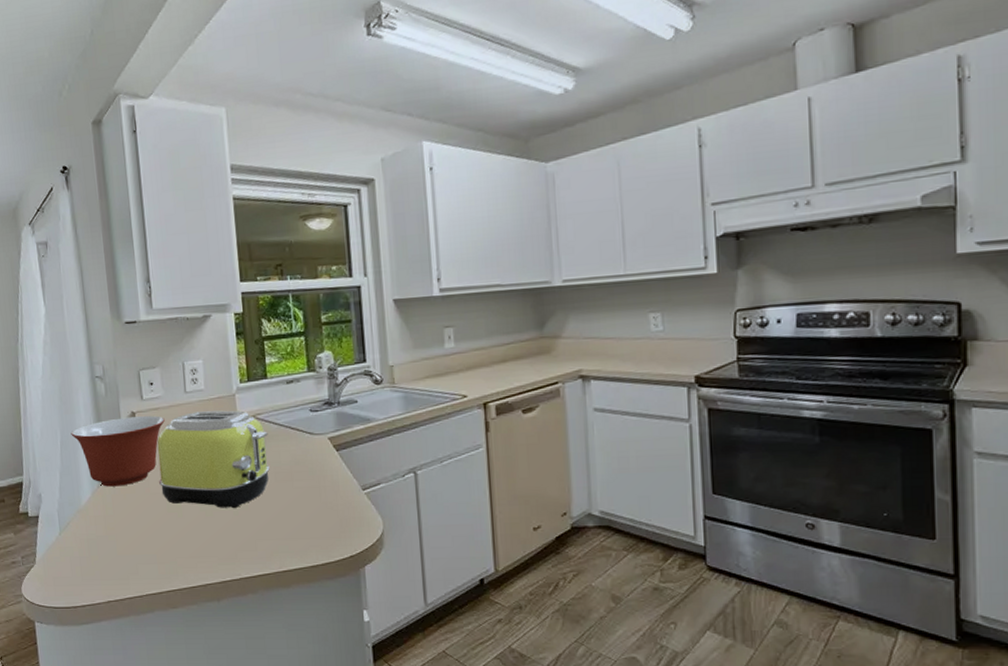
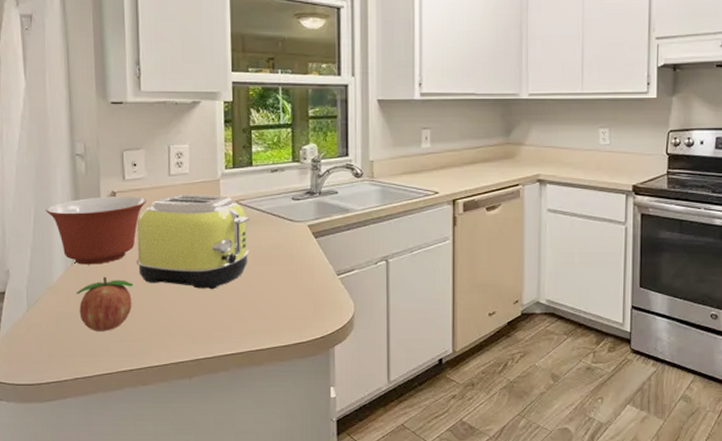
fruit: none [103,497,158,554] -> present [76,276,134,331]

